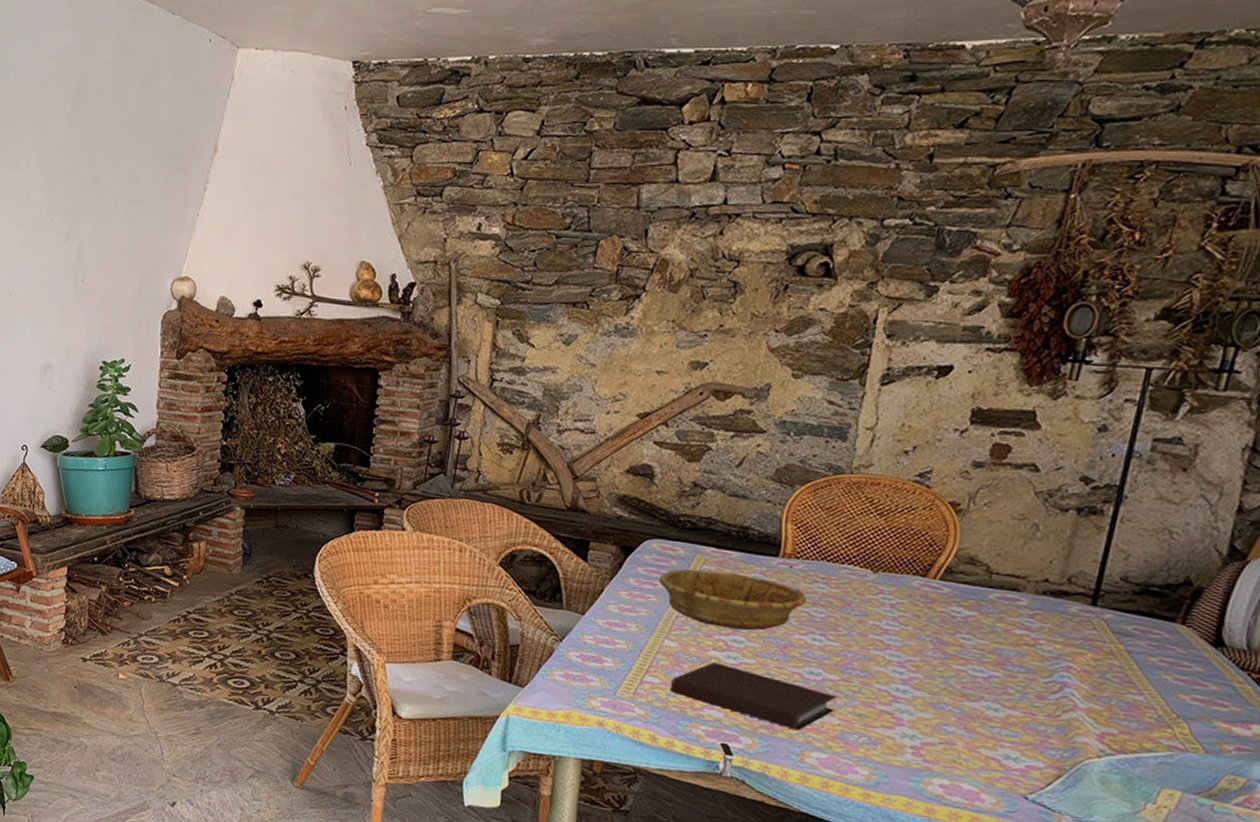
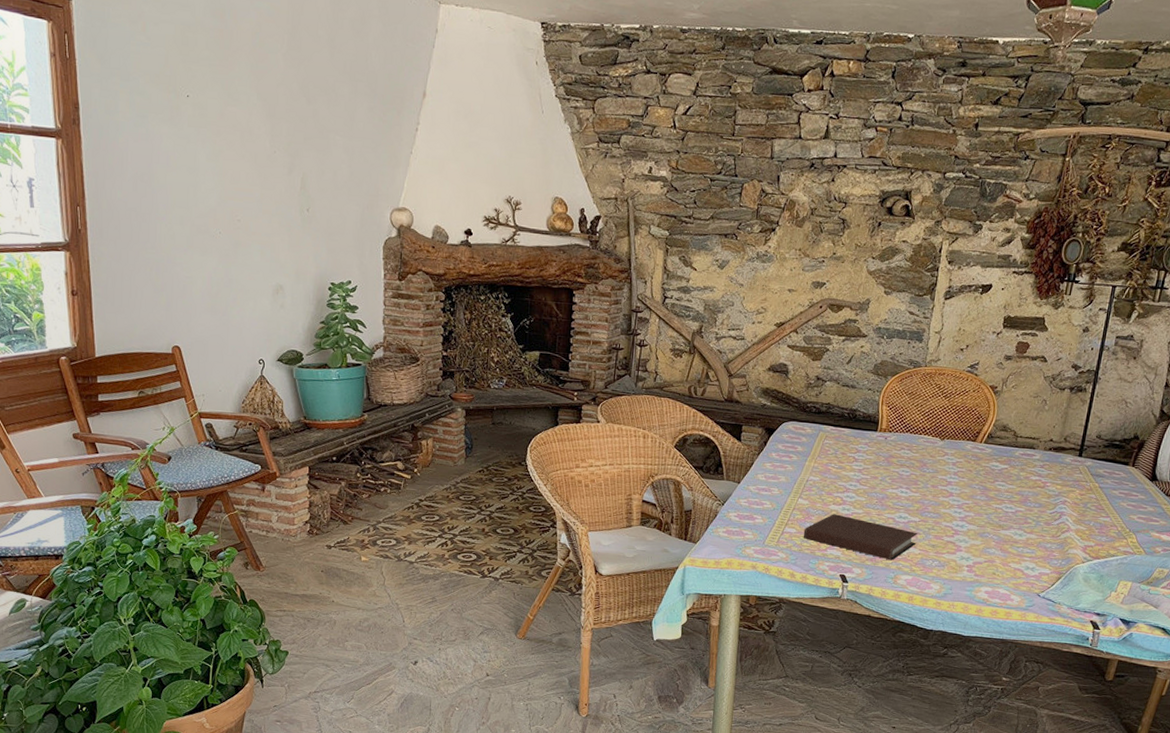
ceramic bowl: present [658,568,807,631] -> none [793,443,897,489]

